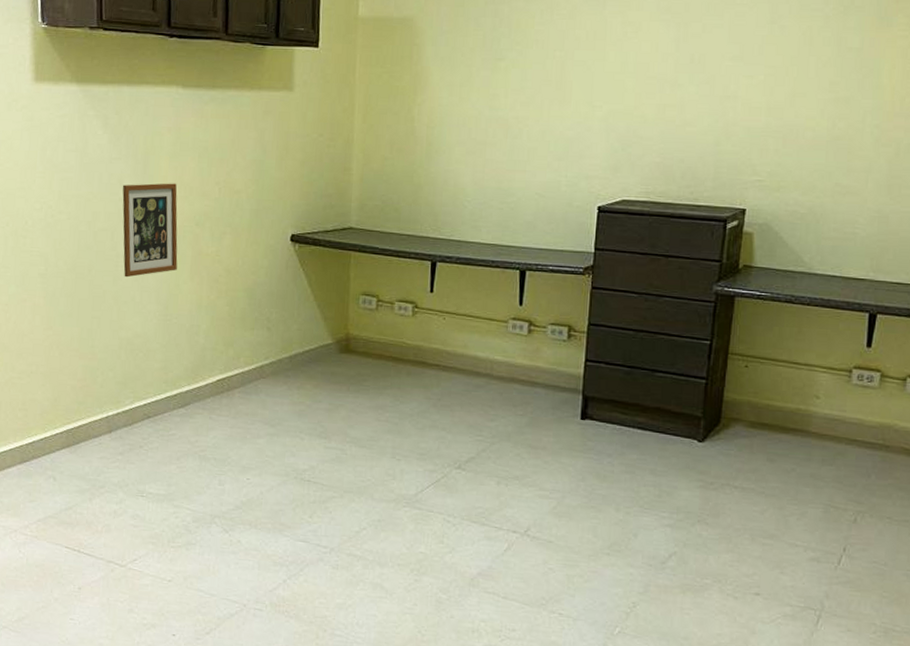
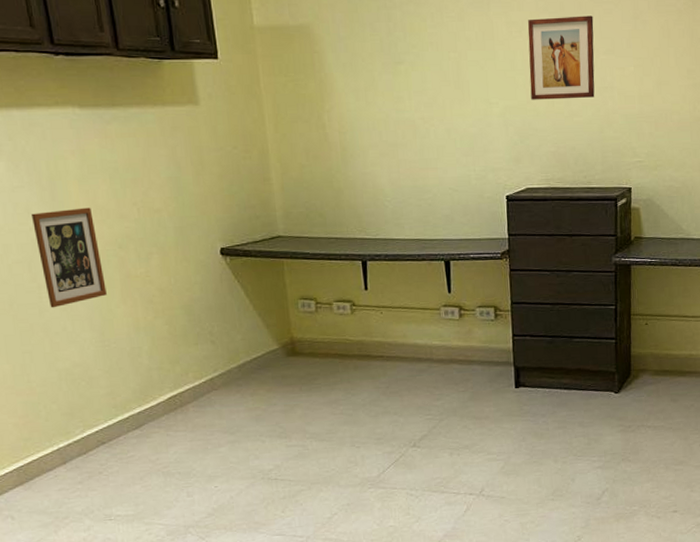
wall art: none [639,18,722,107] -> present [528,16,595,100]

